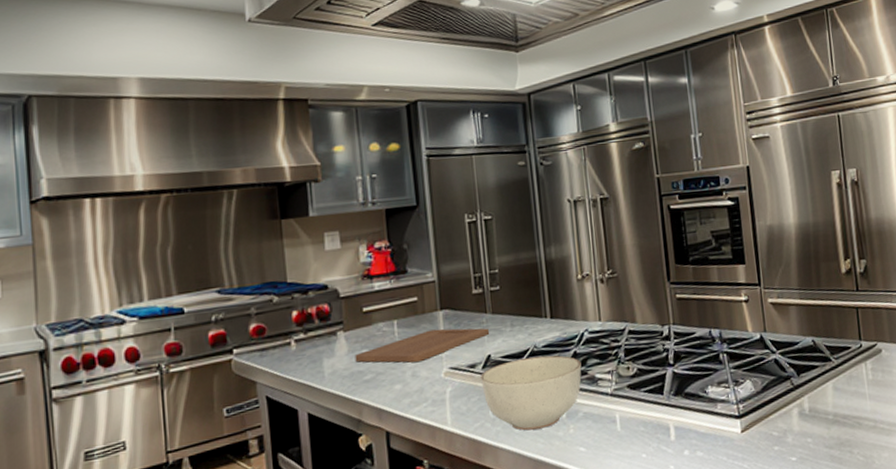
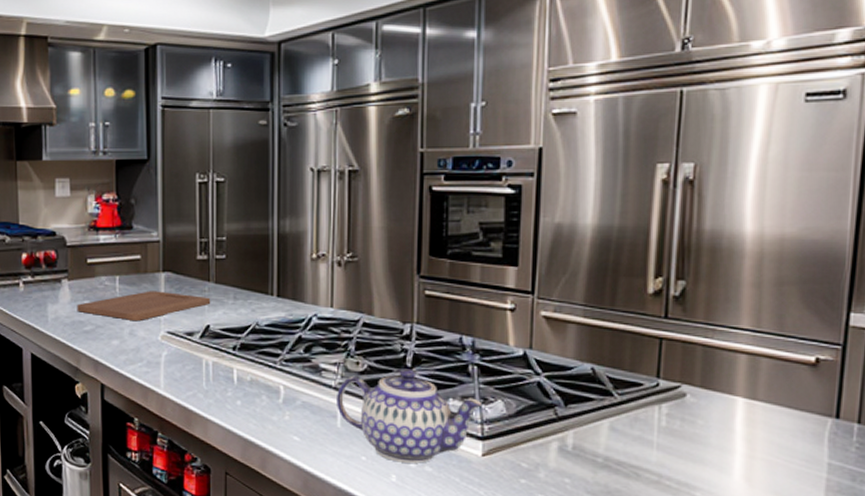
bowl: present [481,355,582,431] -> none [198,335,306,409]
teapot: none [613,365,736,453] -> present [337,368,483,463]

